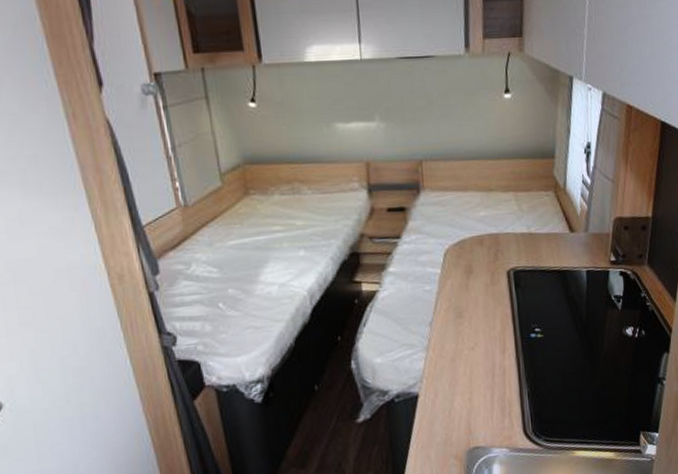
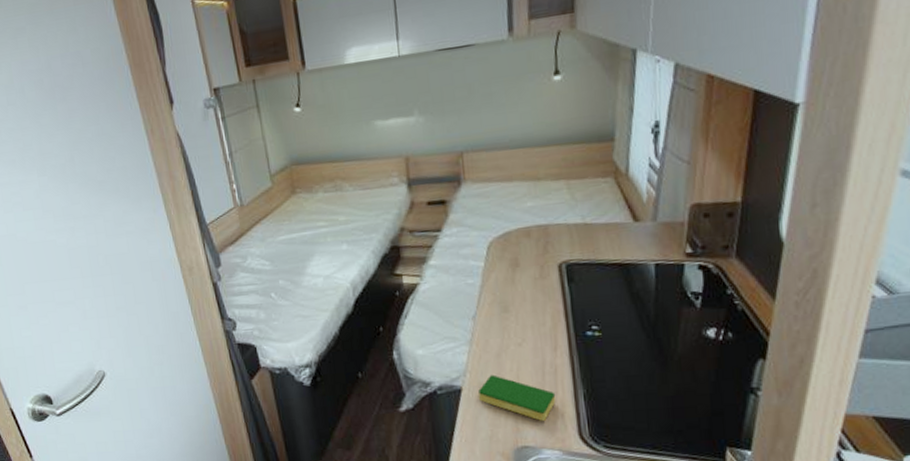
dish sponge: none [433,379,504,421] -> present [478,374,556,421]

